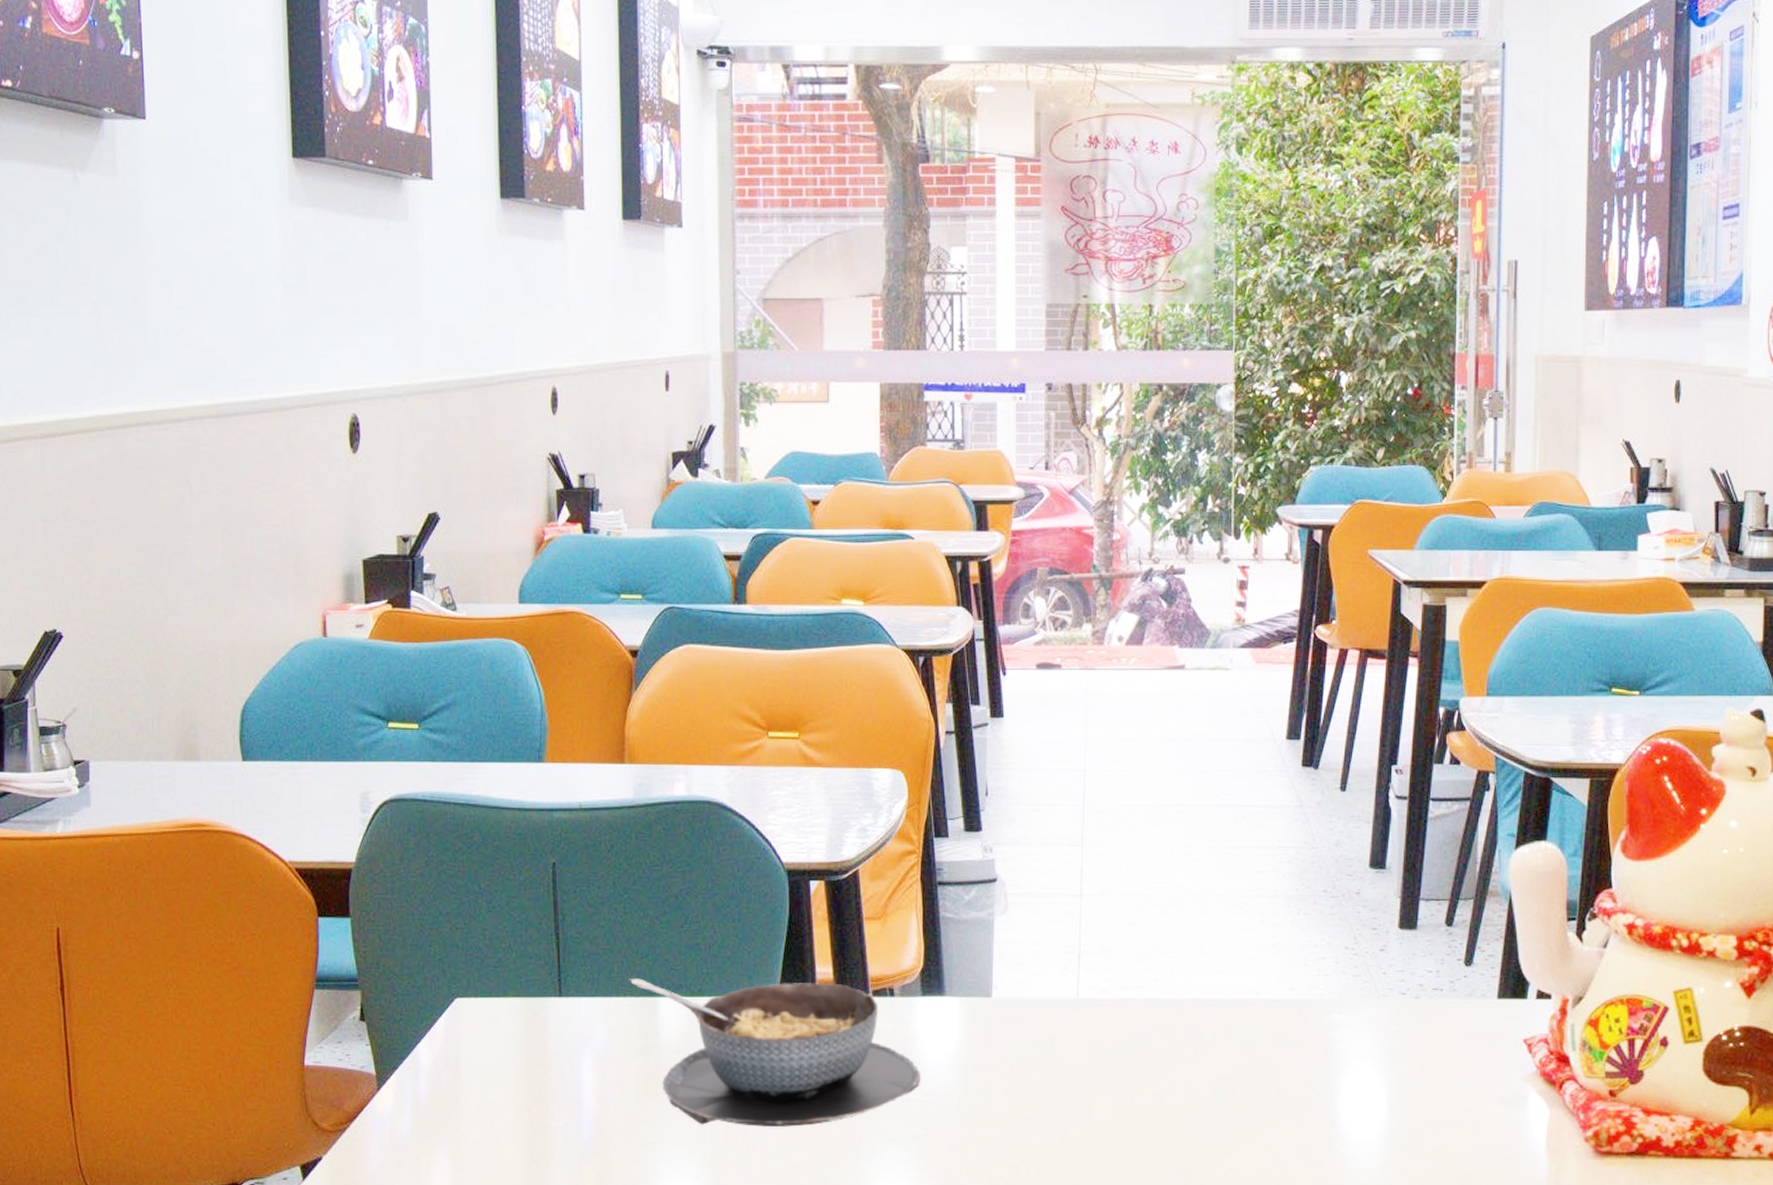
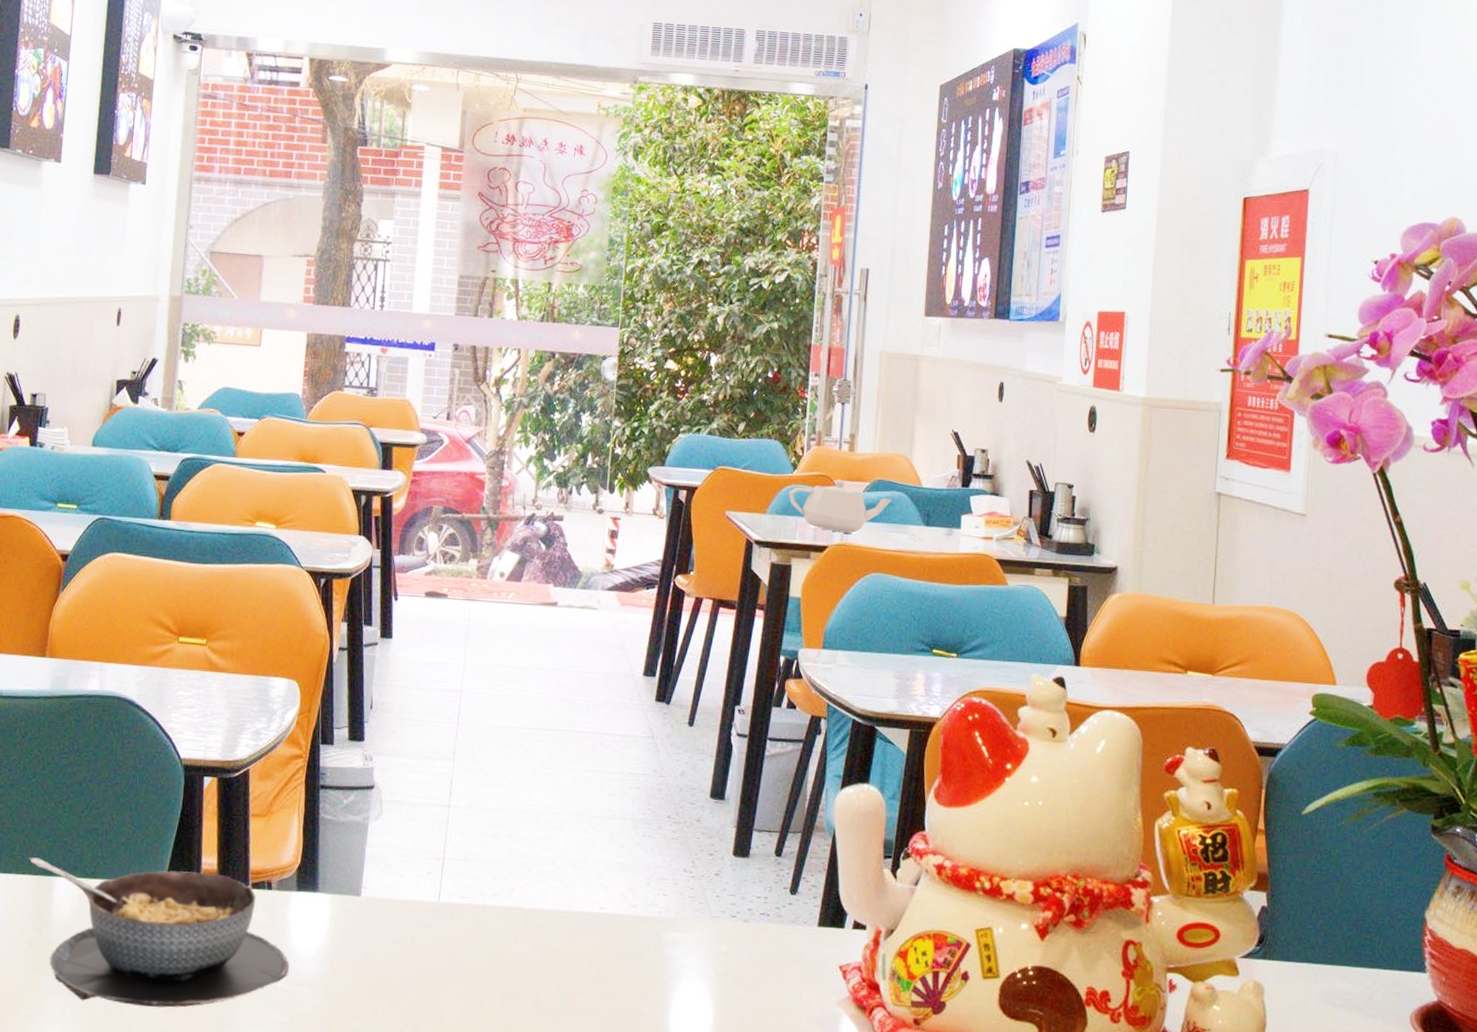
teapot: none [1438,505,1559,565] -> present [788,479,893,534]

